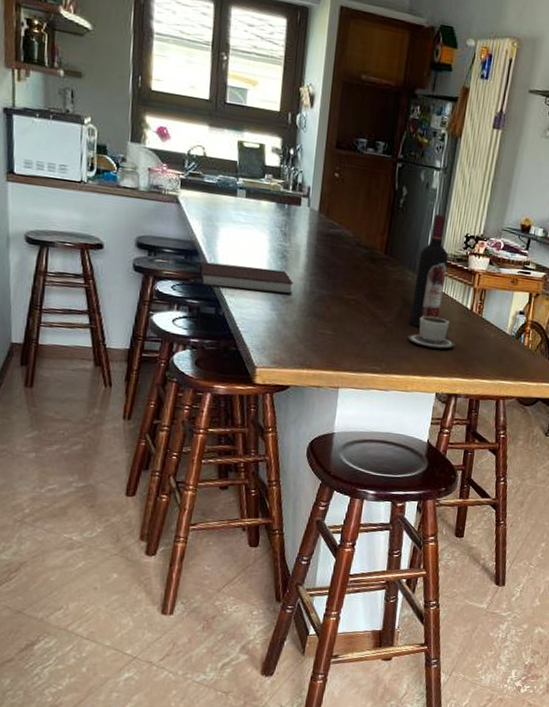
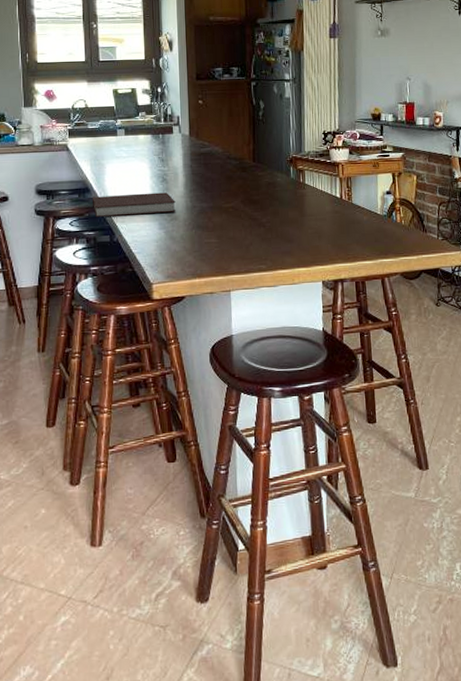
cup: present [407,315,455,349] -> none [286,209,332,240]
wine bottle: present [409,214,449,327] -> none [284,119,313,222]

